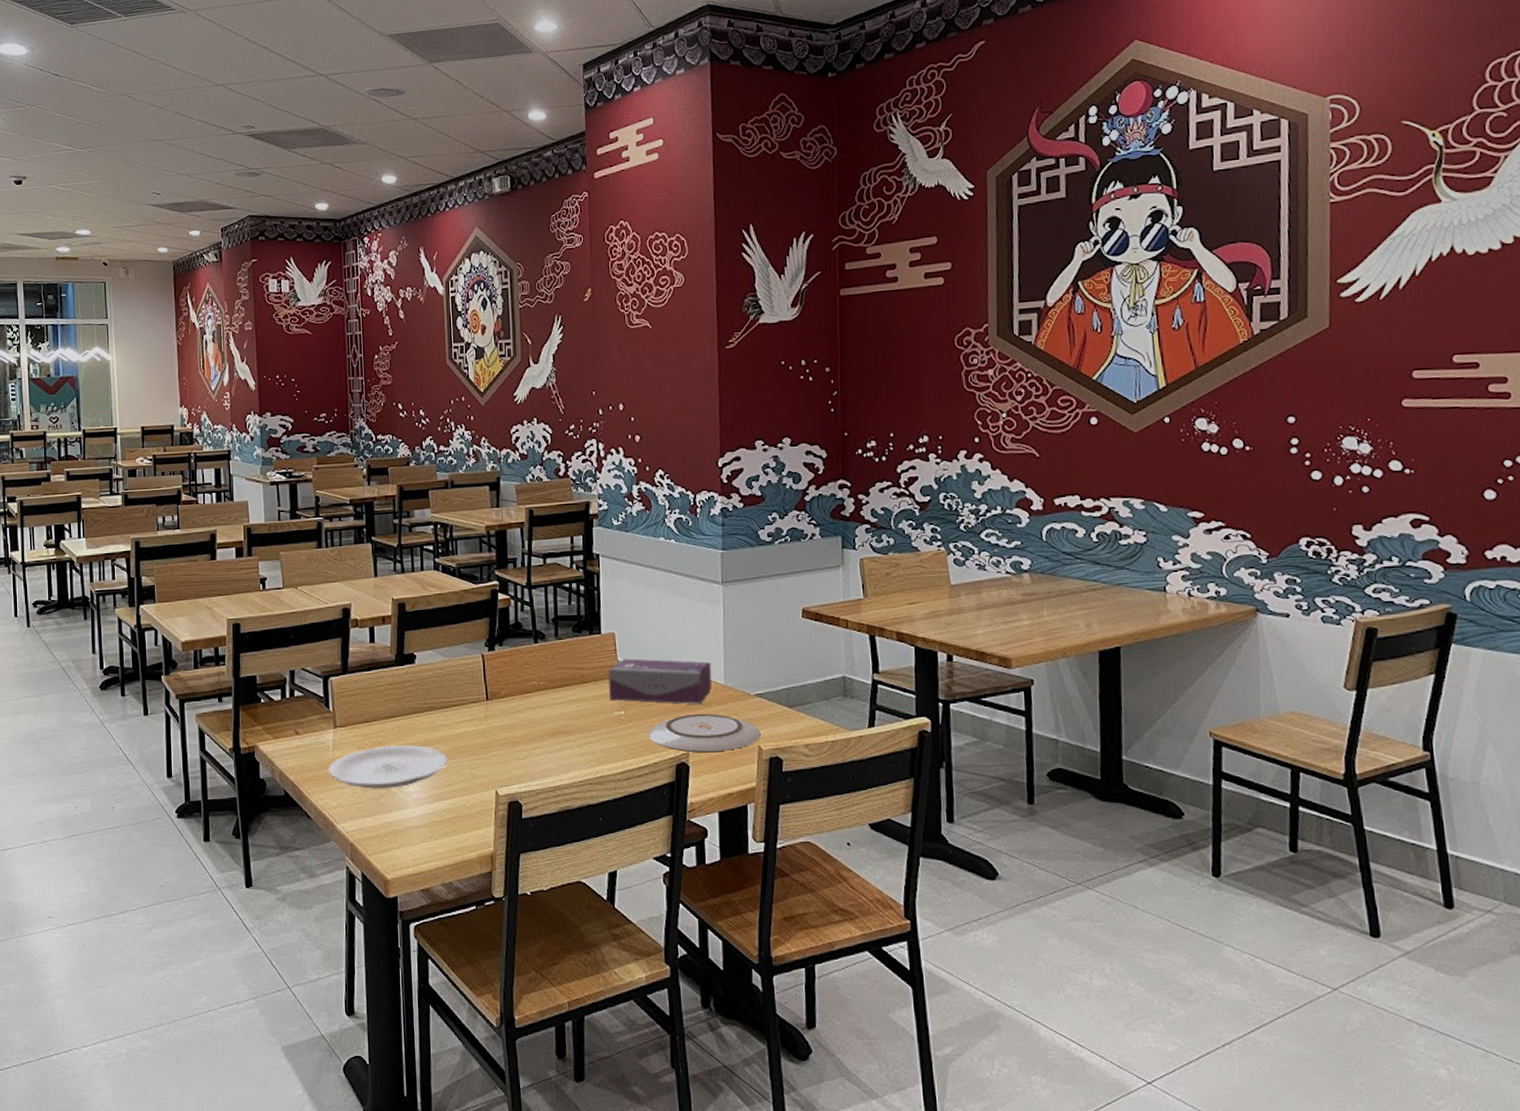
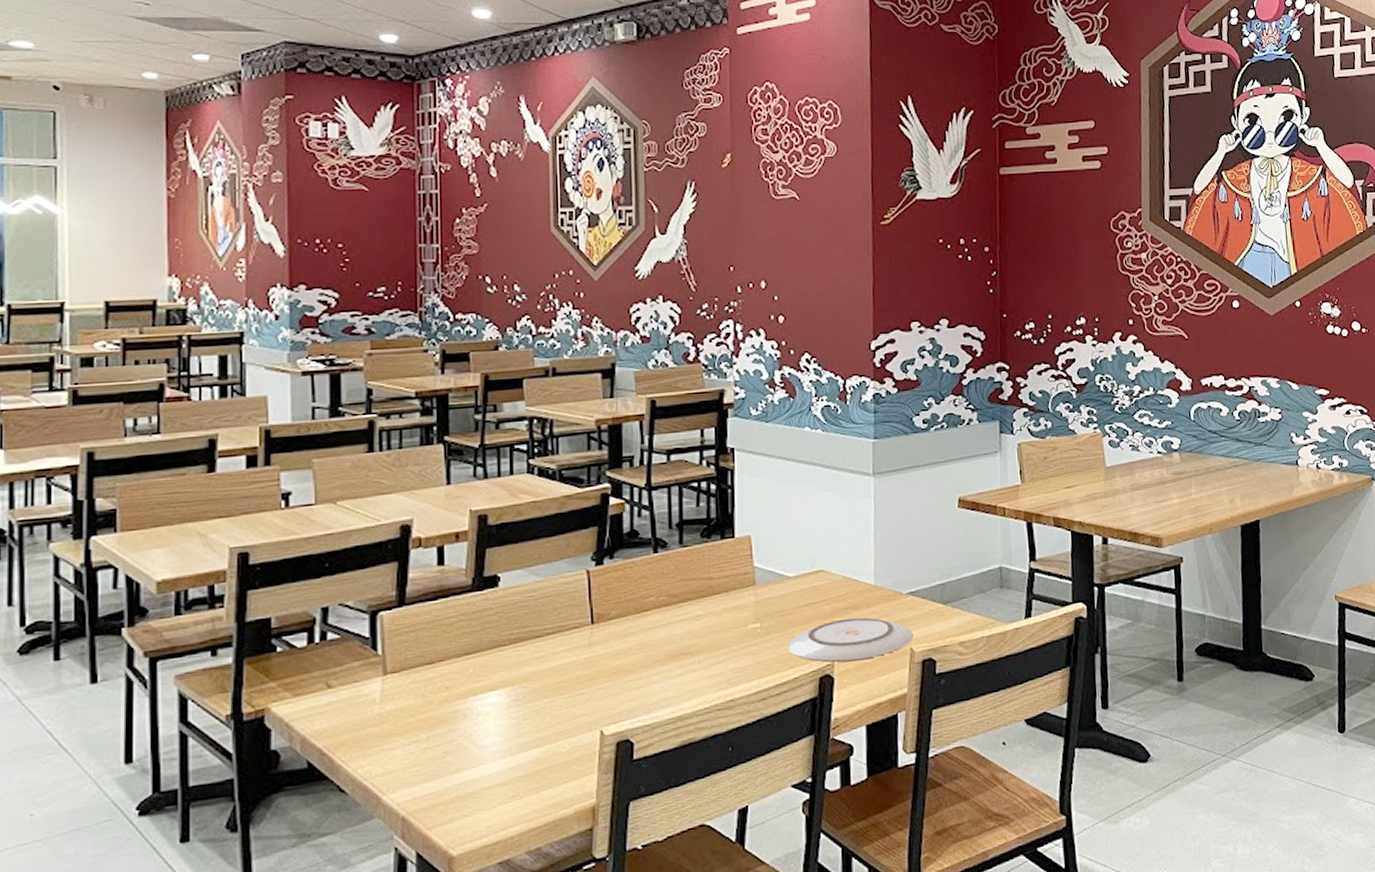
plate: present [329,745,448,789] -> none [374,686,539,747]
tissue box: present [608,658,712,705] -> none [742,561,861,612]

